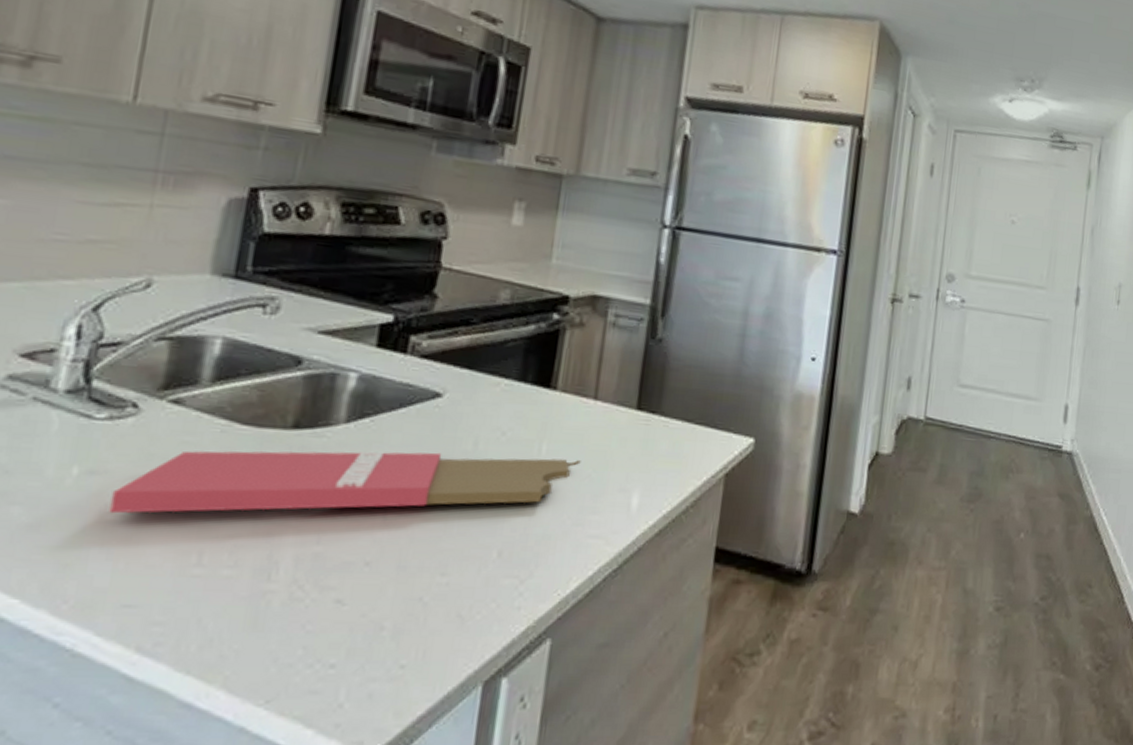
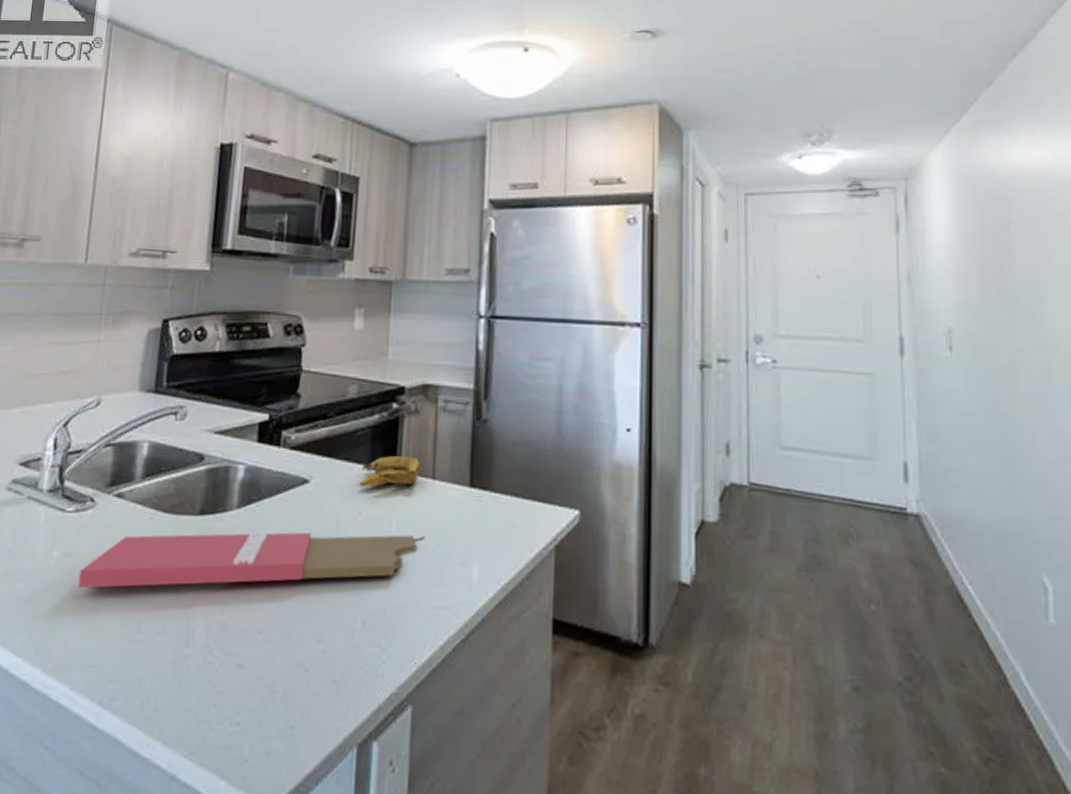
banana: none [507,371,582,405] -> present [360,456,421,488]

